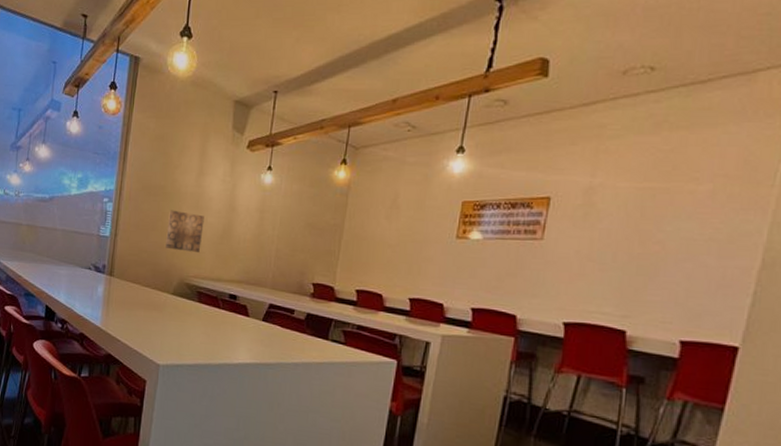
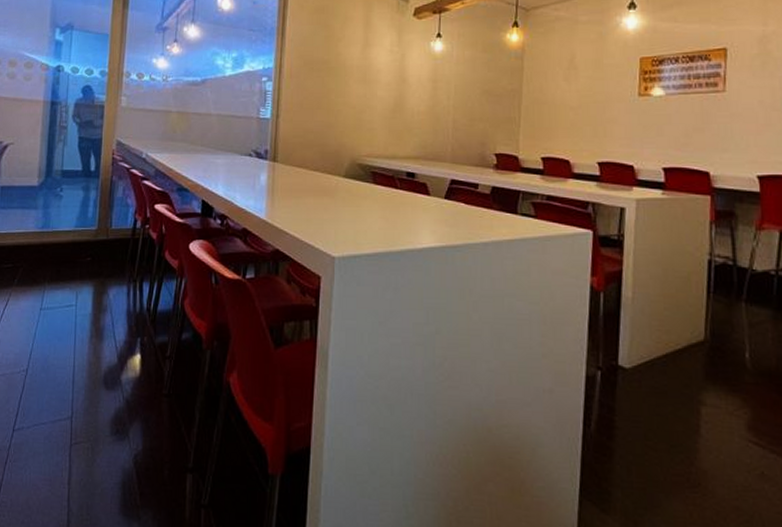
wall art: present [165,210,204,252] -> none [333,85,373,129]

